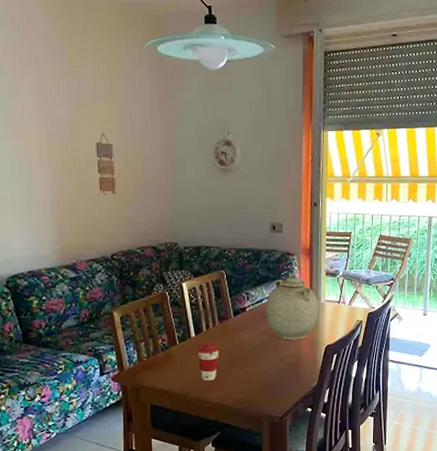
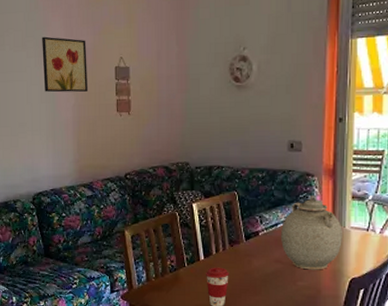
wall art: none [10,105,67,167] -> present [42,36,89,93]

